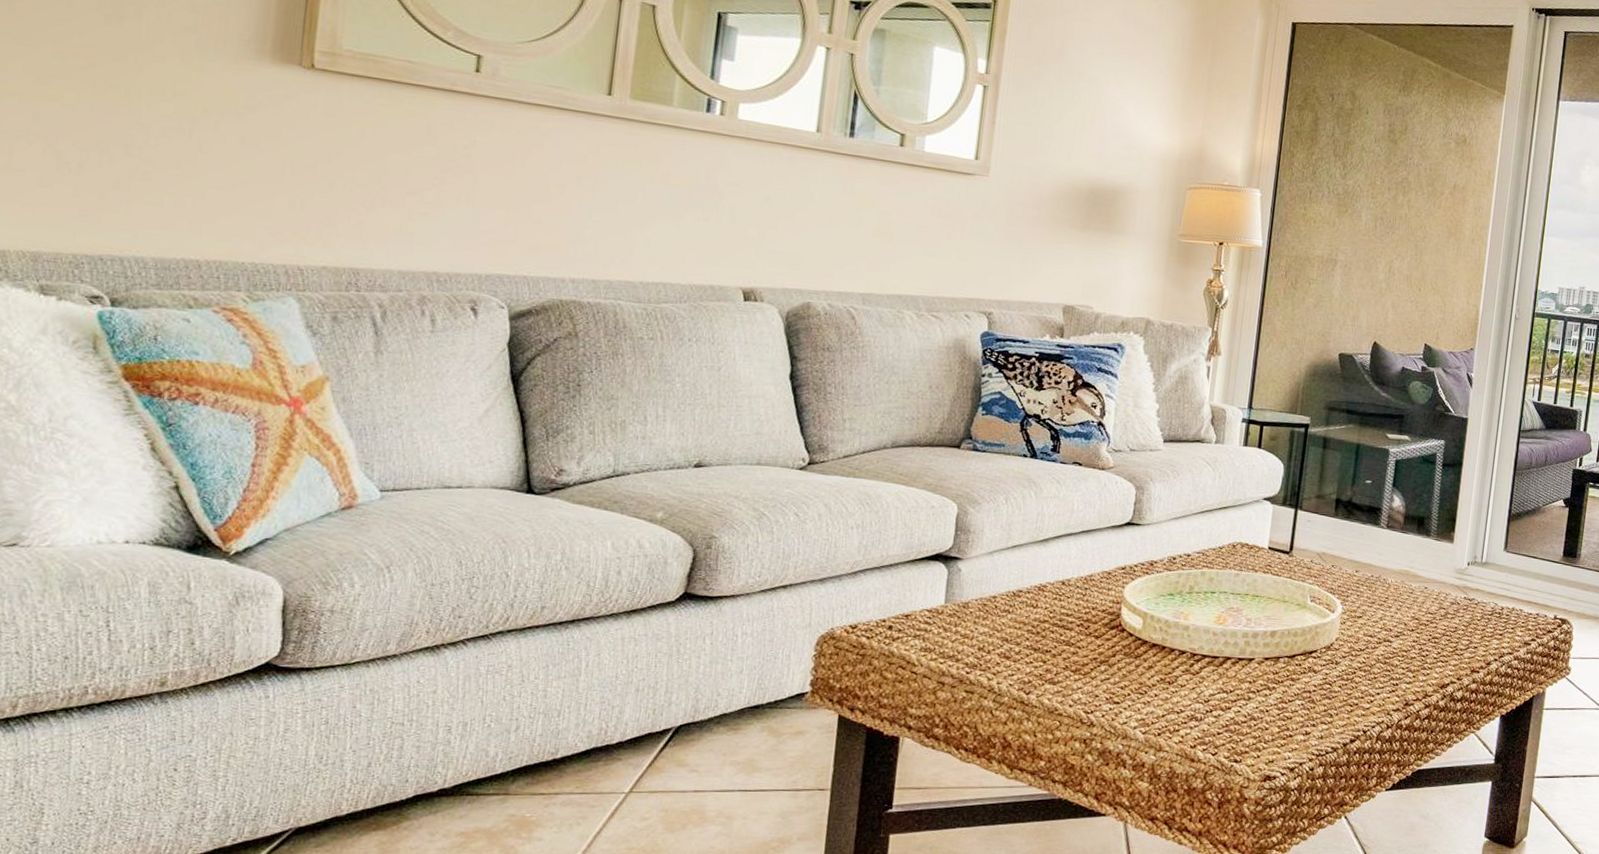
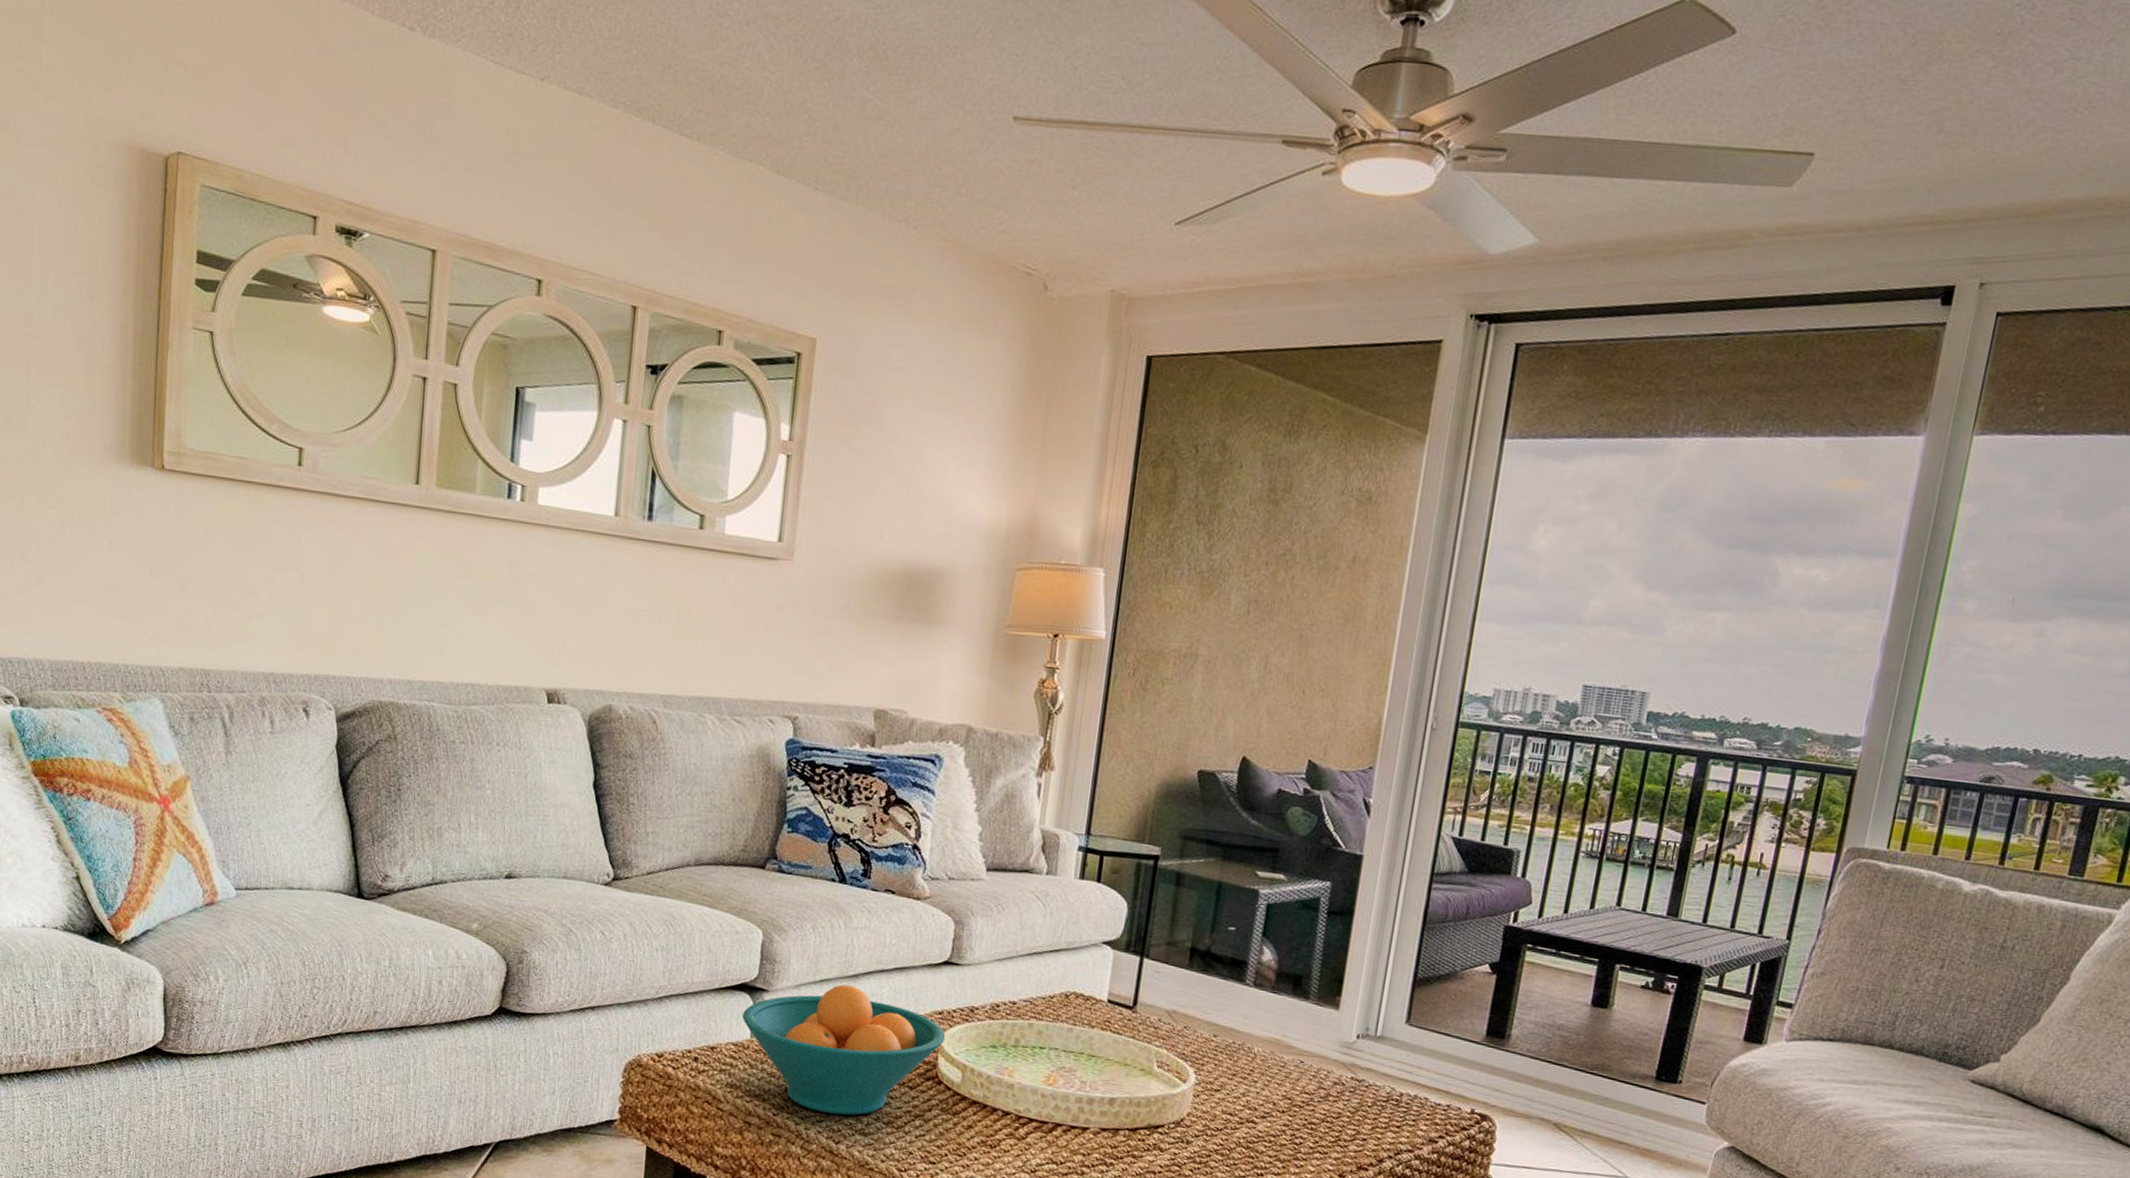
fruit bowl: none [937,549,1129,667] -> present [742,984,946,1116]

